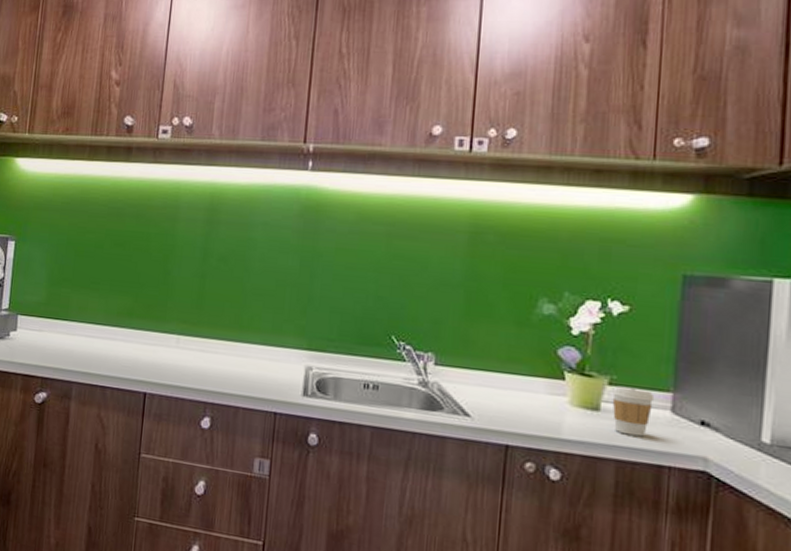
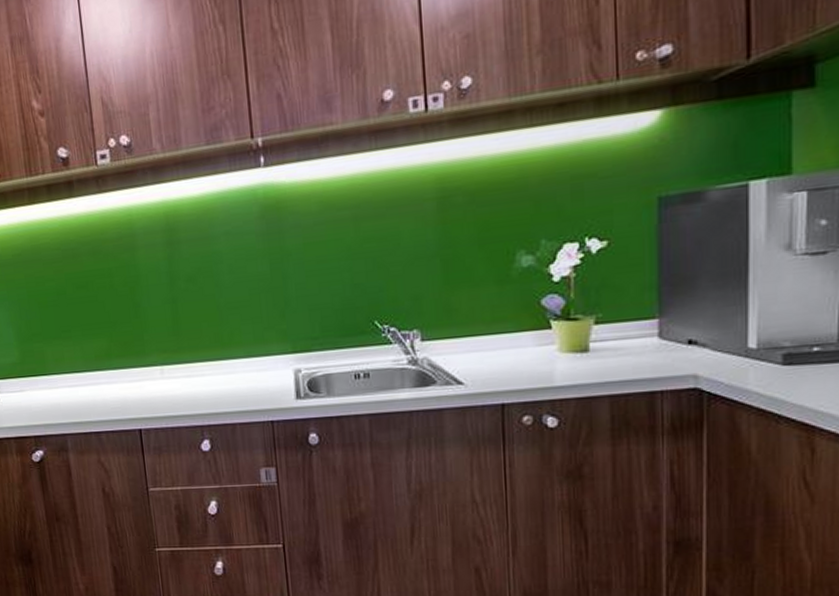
coffee cup: present [612,386,655,437] -> none [599,321,642,370]

